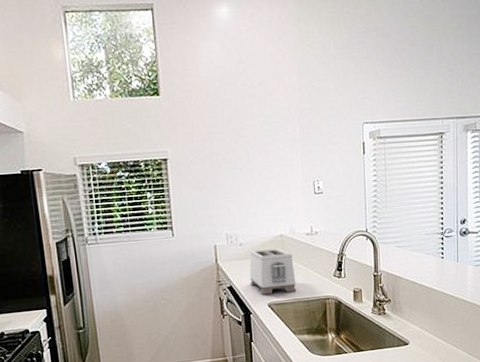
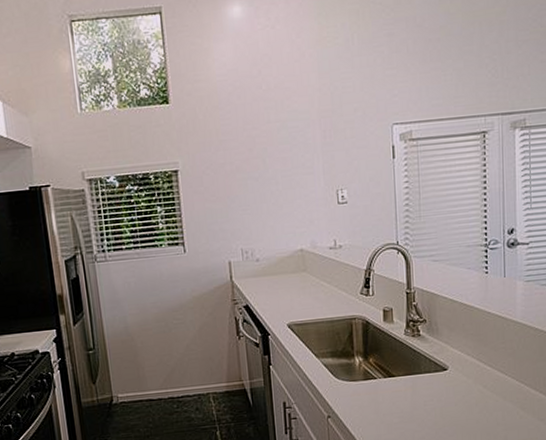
toaster: present [249,248,297,295] -> none [267,263,319,315]

